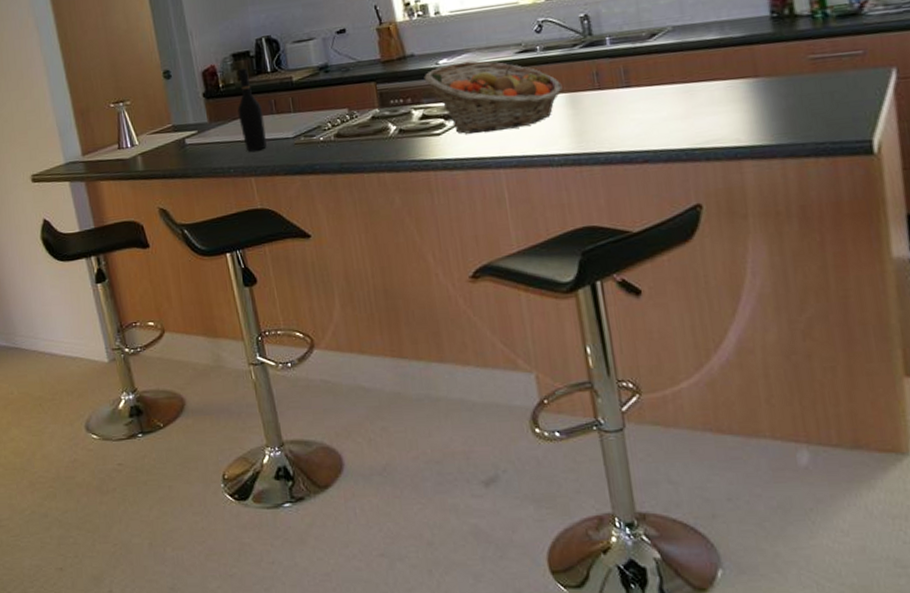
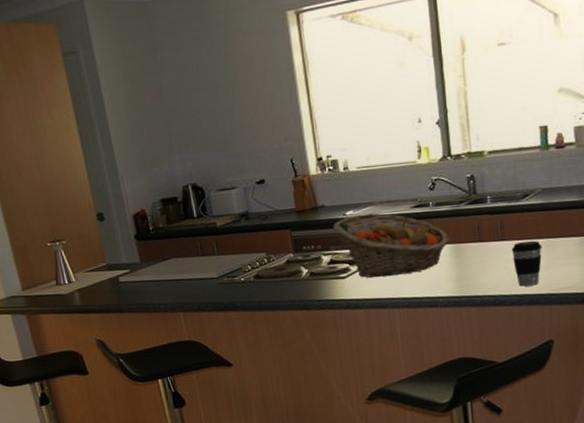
wine bottle: present [237,68,267,152] -> none [166,213,193,290]
coffee cup: none [639,86,679,141] -> present [511,240,542,287]

